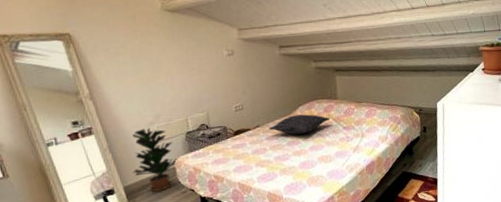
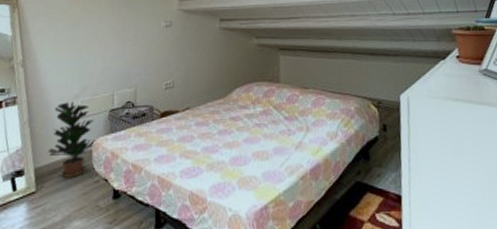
pillow: present [269,114,330,135] -> none [199,98,269,123]

